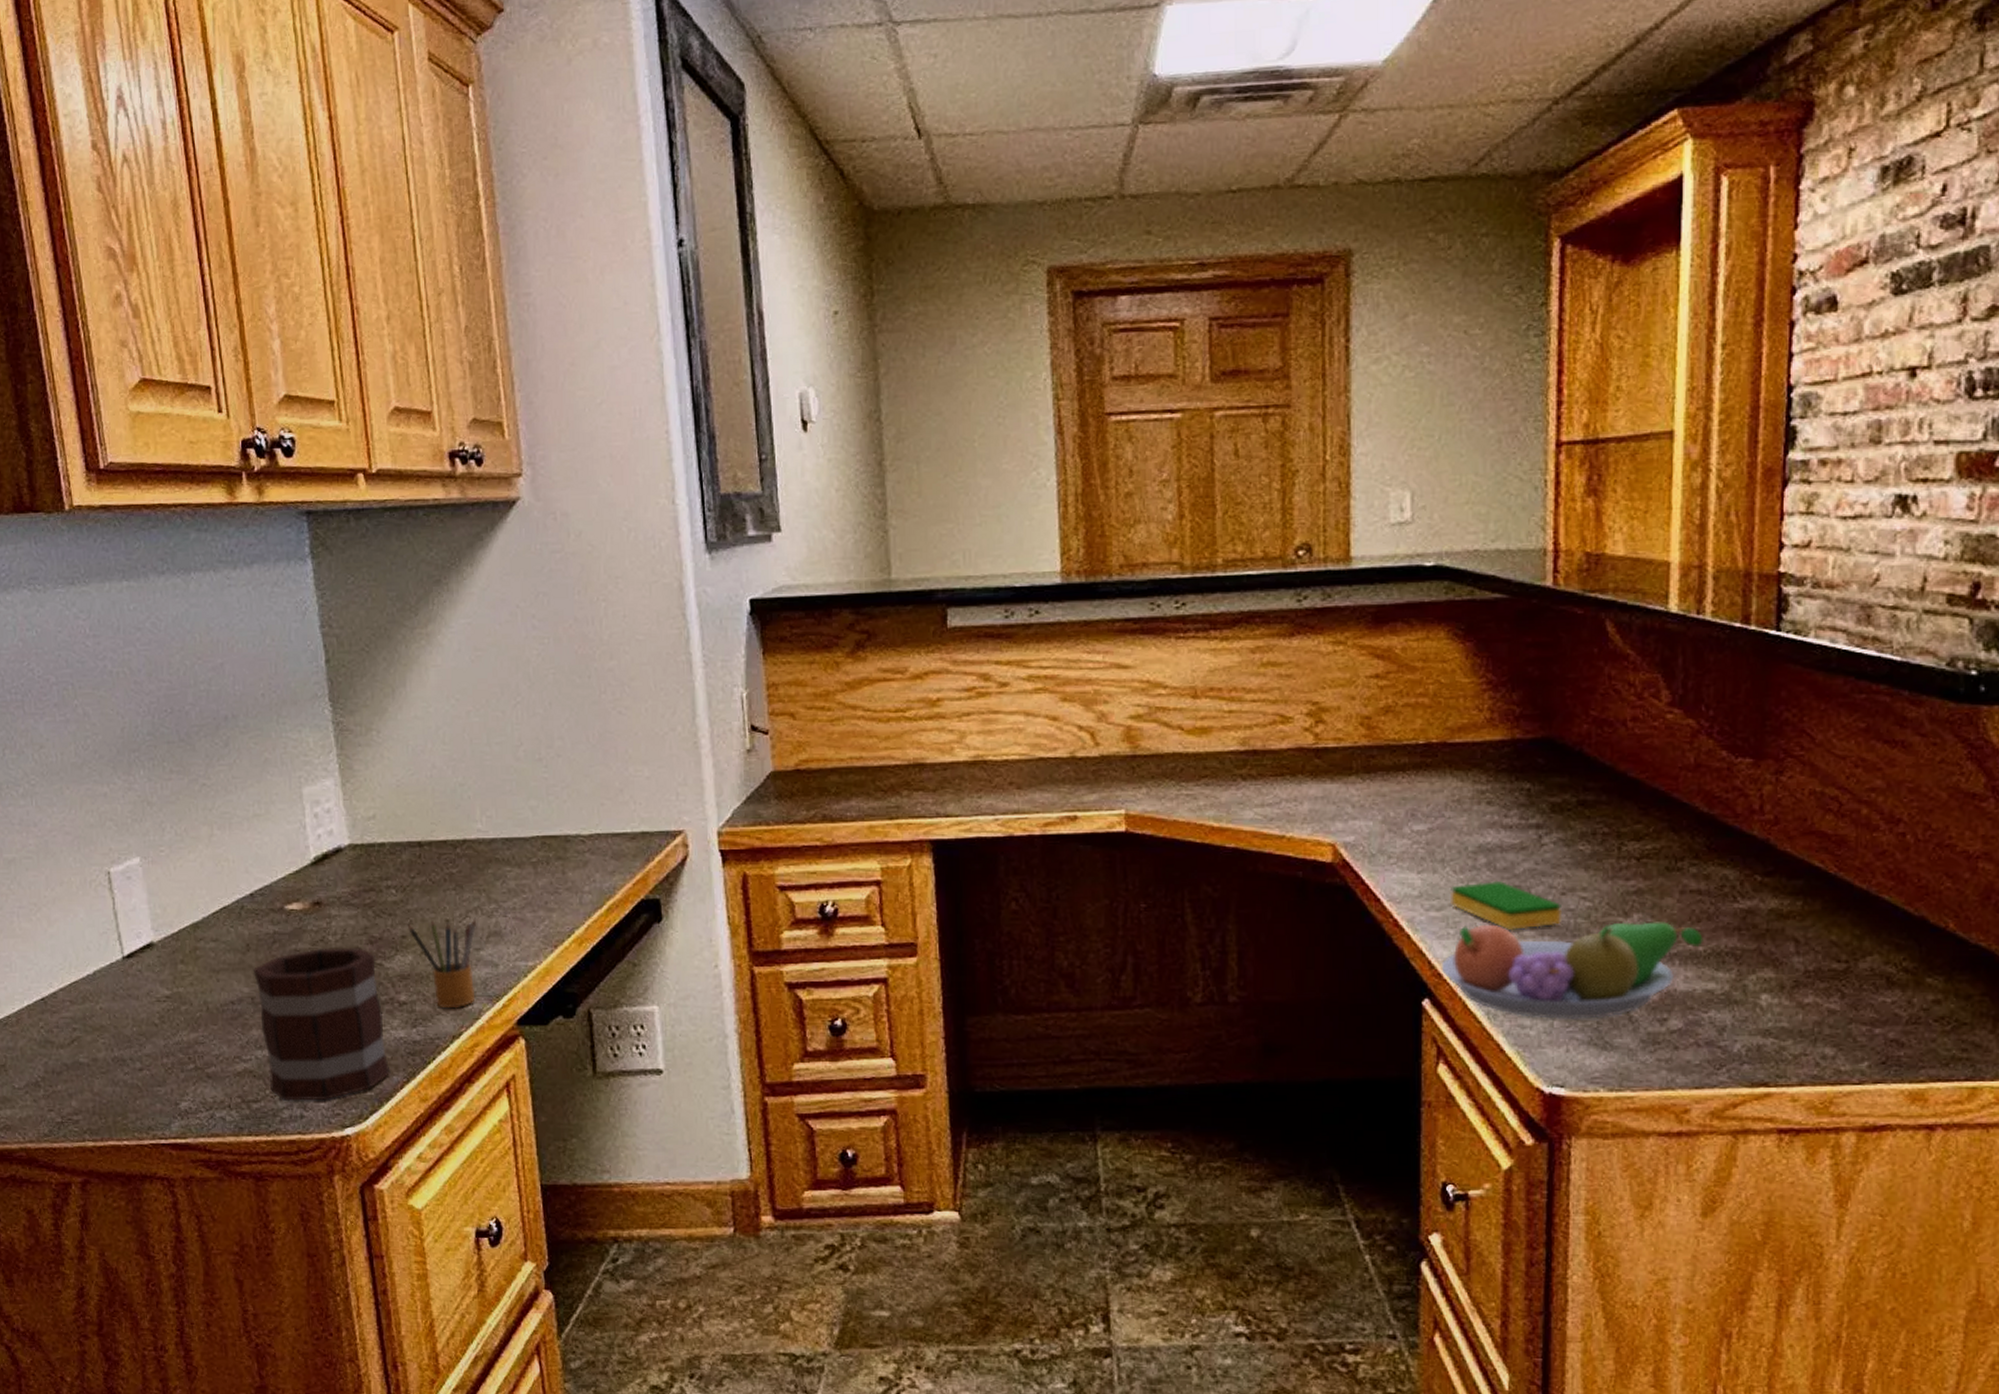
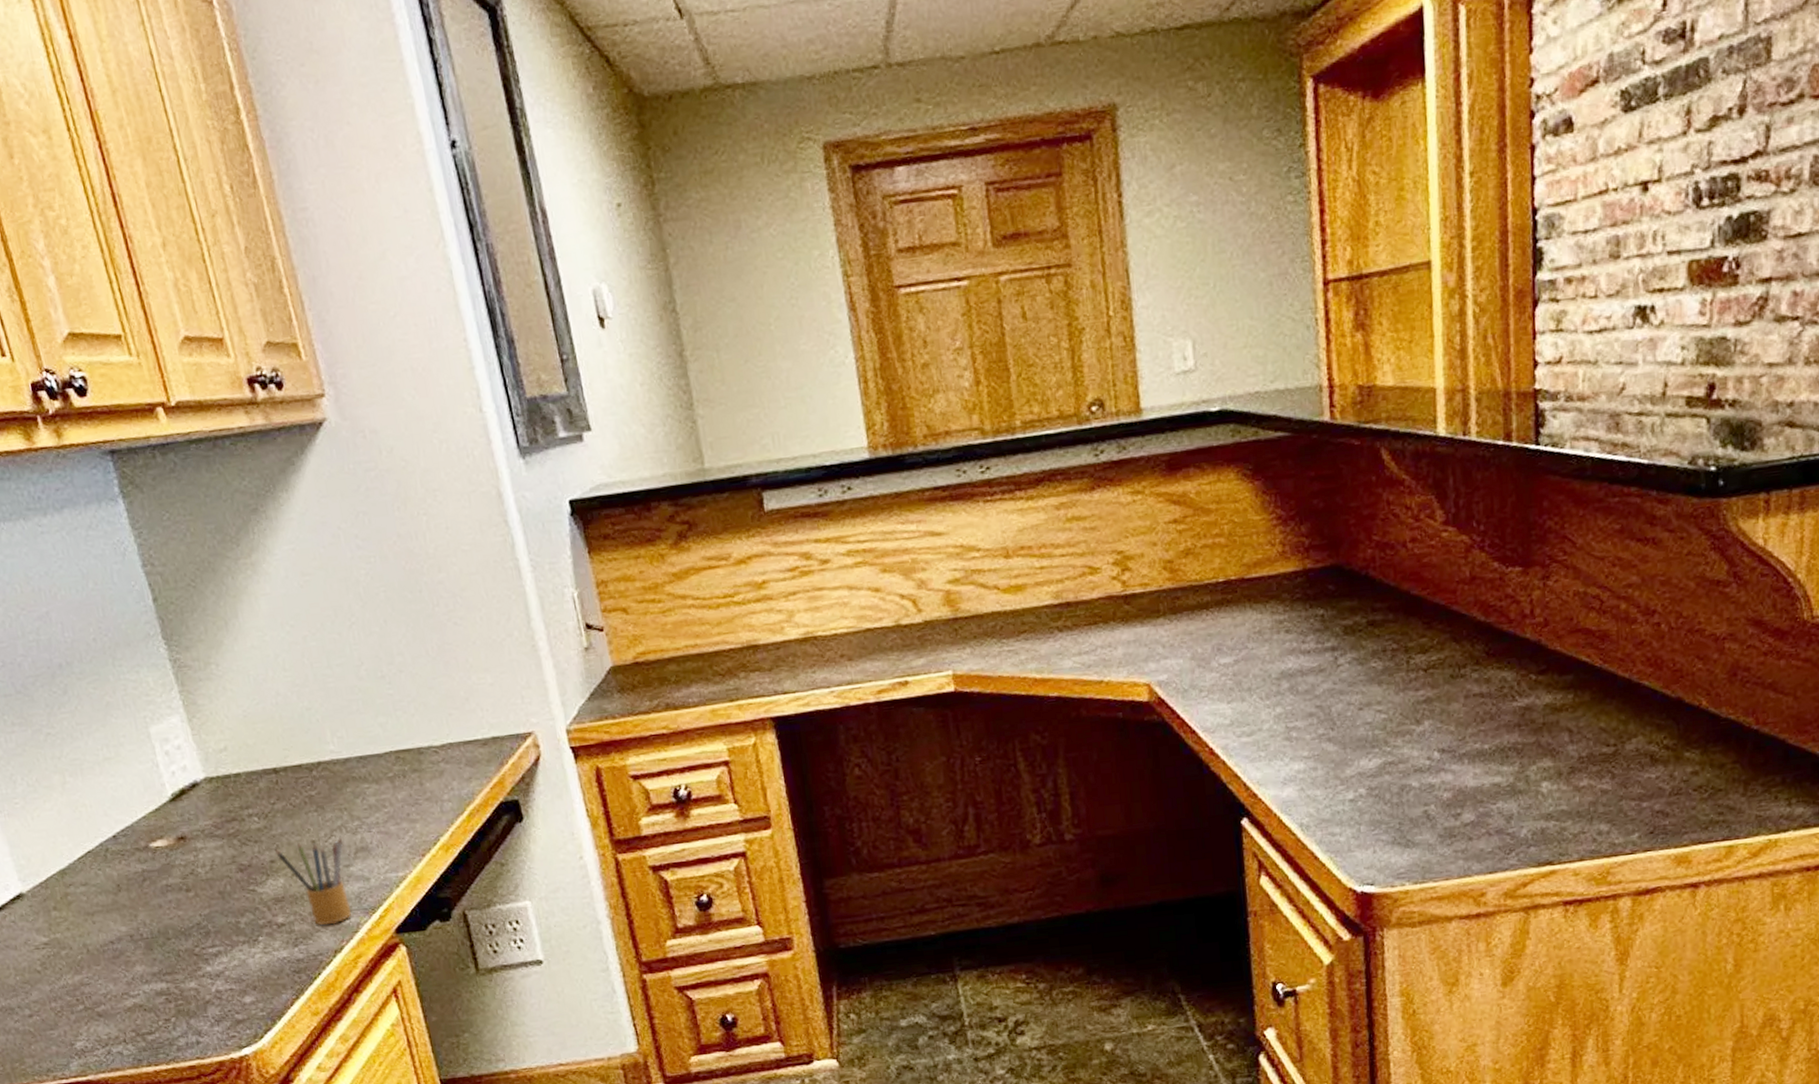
mug: present [252,947,391,1101] -> none [127,876,279,1030]
fruit bowl: present [1441,921,1703,1019] -> none [1255,725,1488,825]
dish sponge: present [1451,880,1561,931] -> none [1259,702,1361,748]

